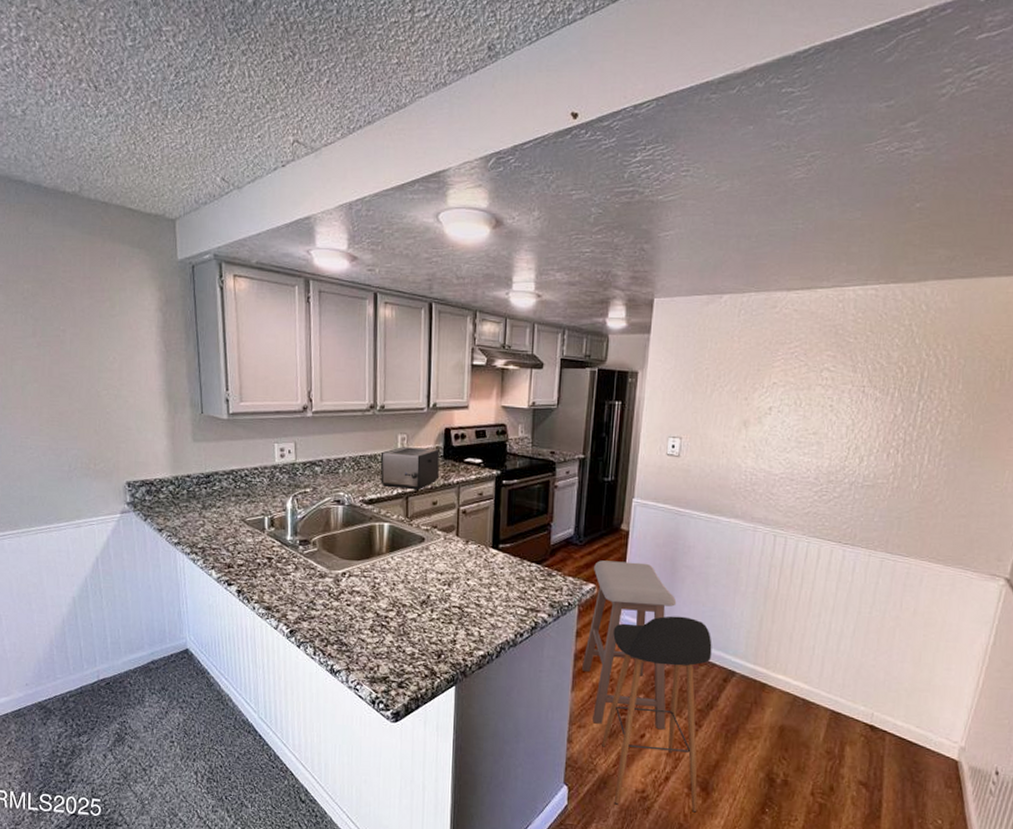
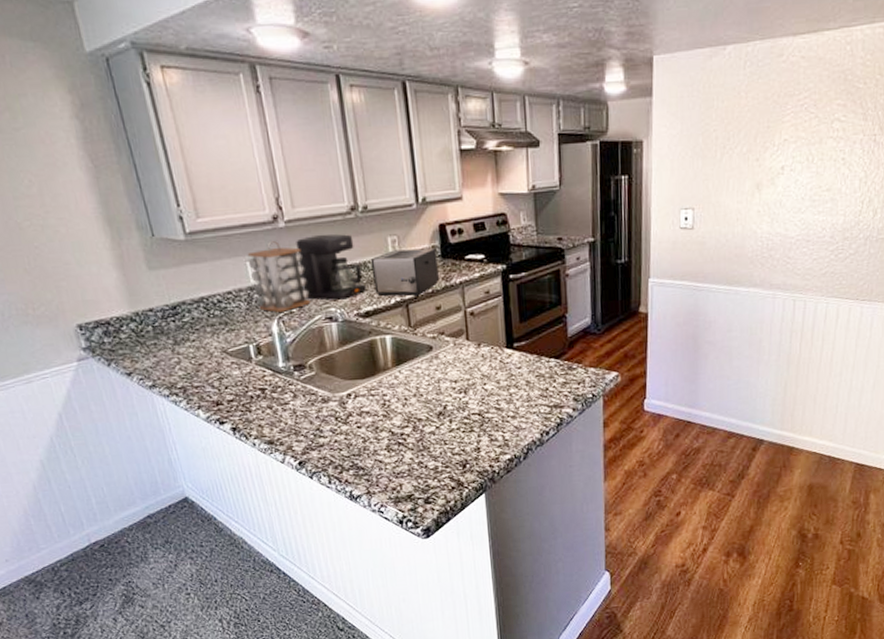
spice rack: none [276,427,324,491] -> present [247,240,311,313]
coffee maker: none [319,427,373,486] -> present [296,234,366,300]
bar stool: present [582,560,677,730] -> none [612,344,702,509]
bar stool: present [602,616,712,813] -> none [639,392,740,582]

